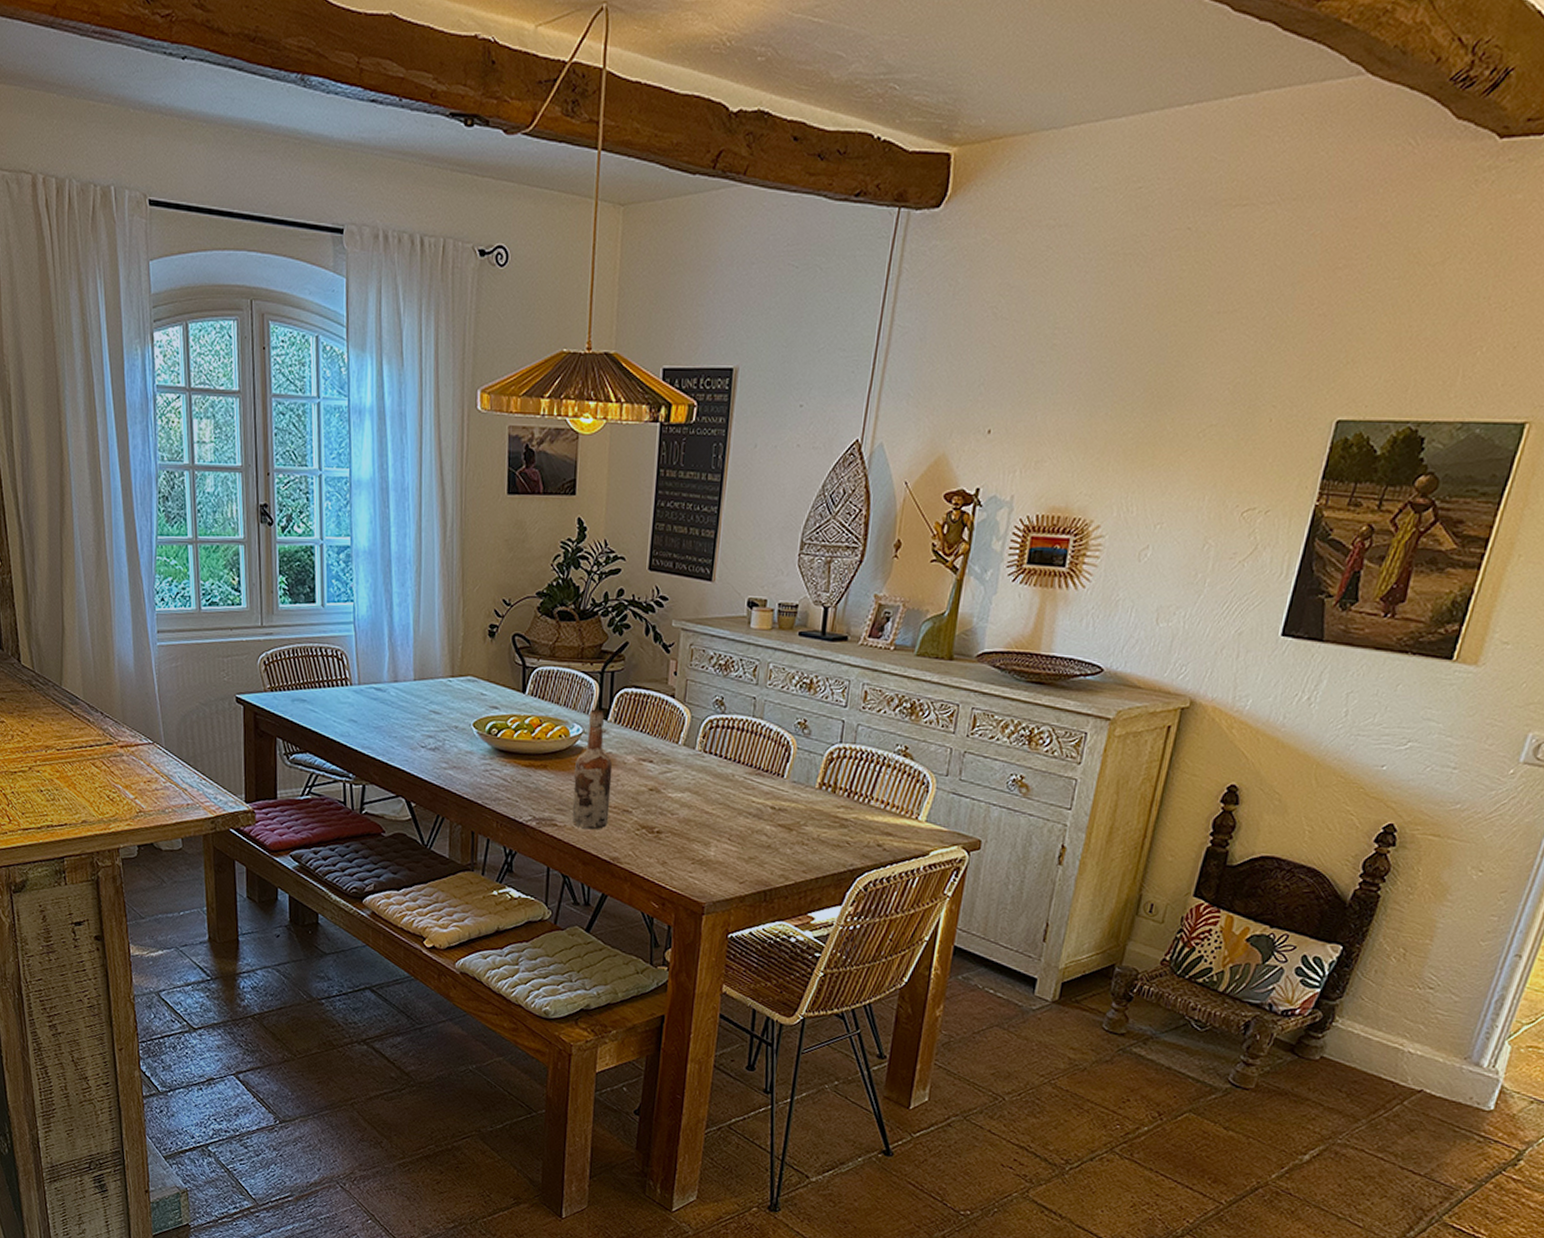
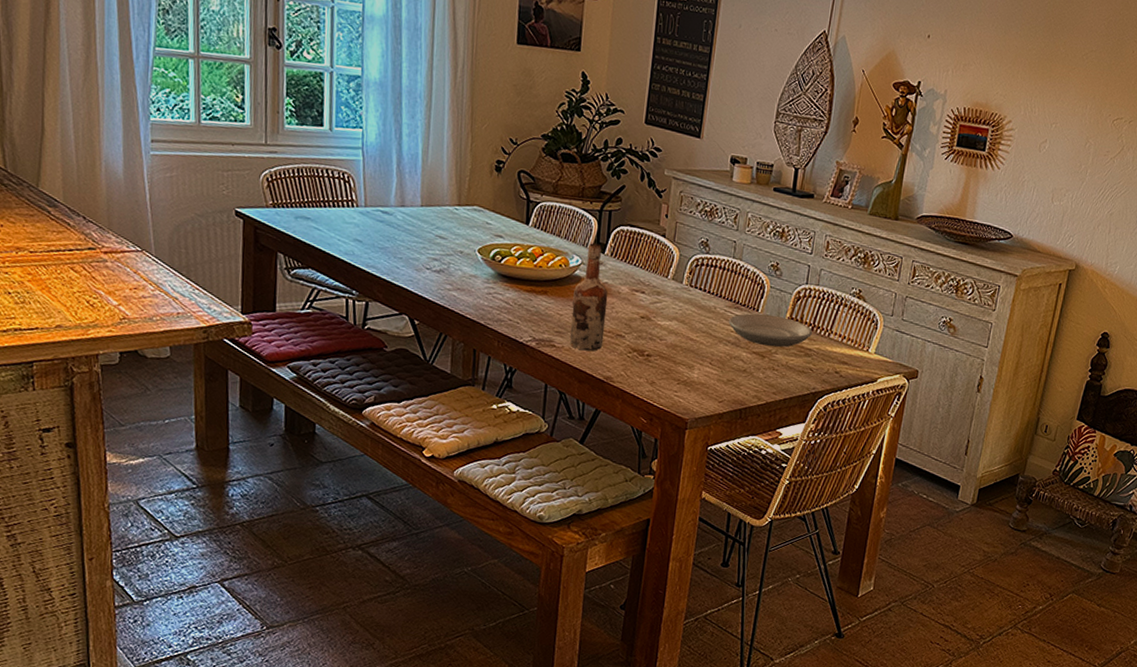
plate: none [748,780,848,818] -> present [728,313,812,347]

